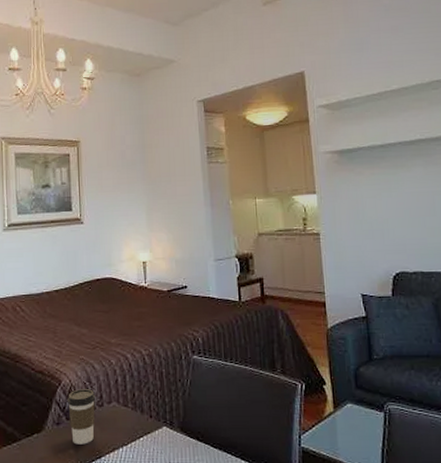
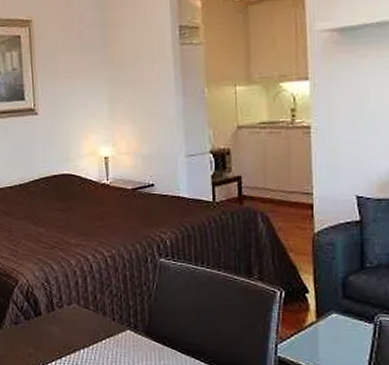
coffee cup: present [68,389,96,445] -> none [25,289,55,345]

